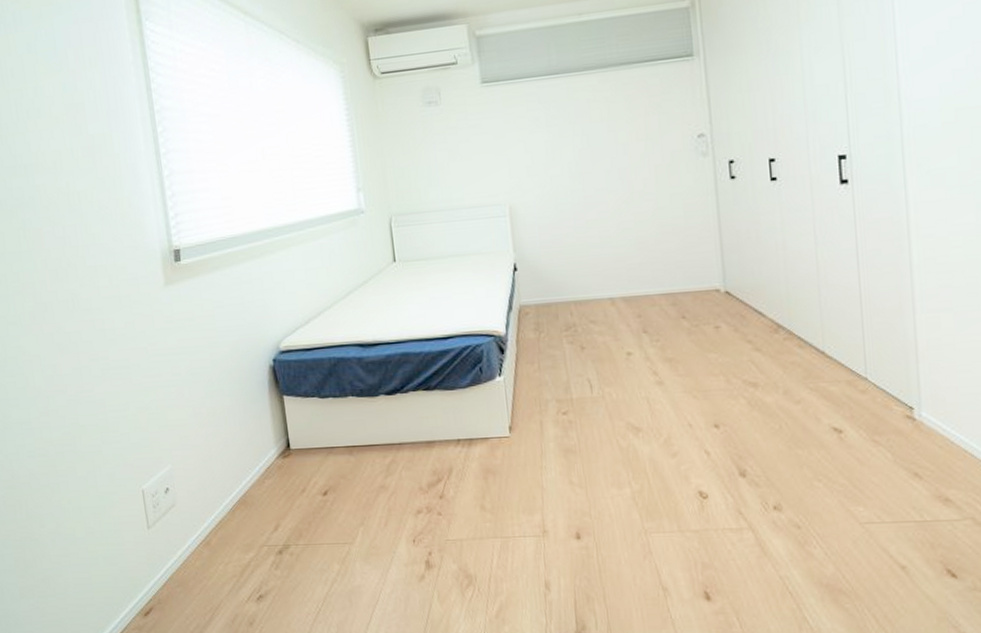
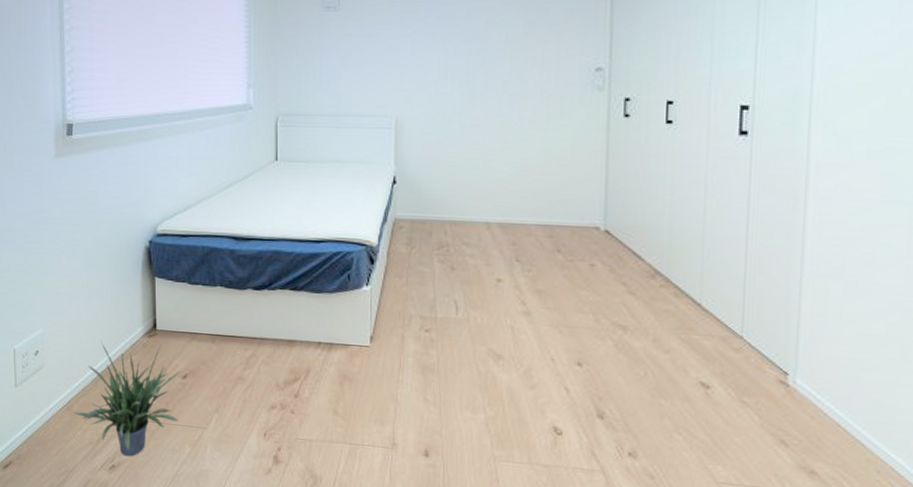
potted plant: none [213,463,324,584] -> present [73,340,180,457]

